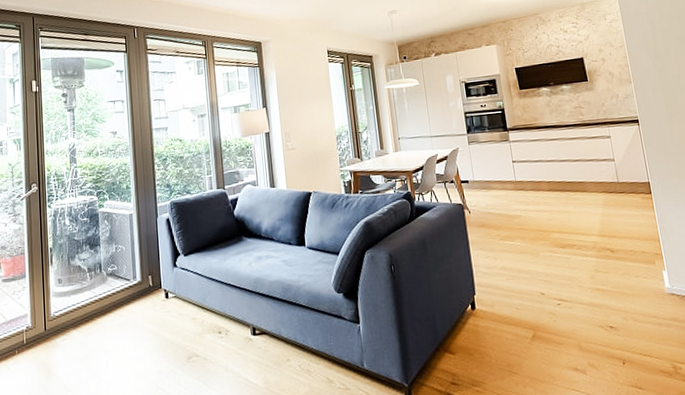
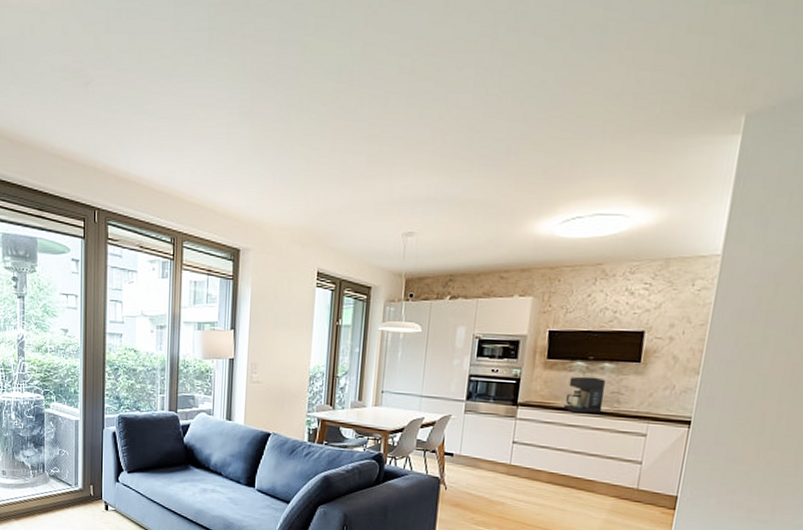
coffee maker: none [540,98,572,129] -> present [564,376,606,414]

